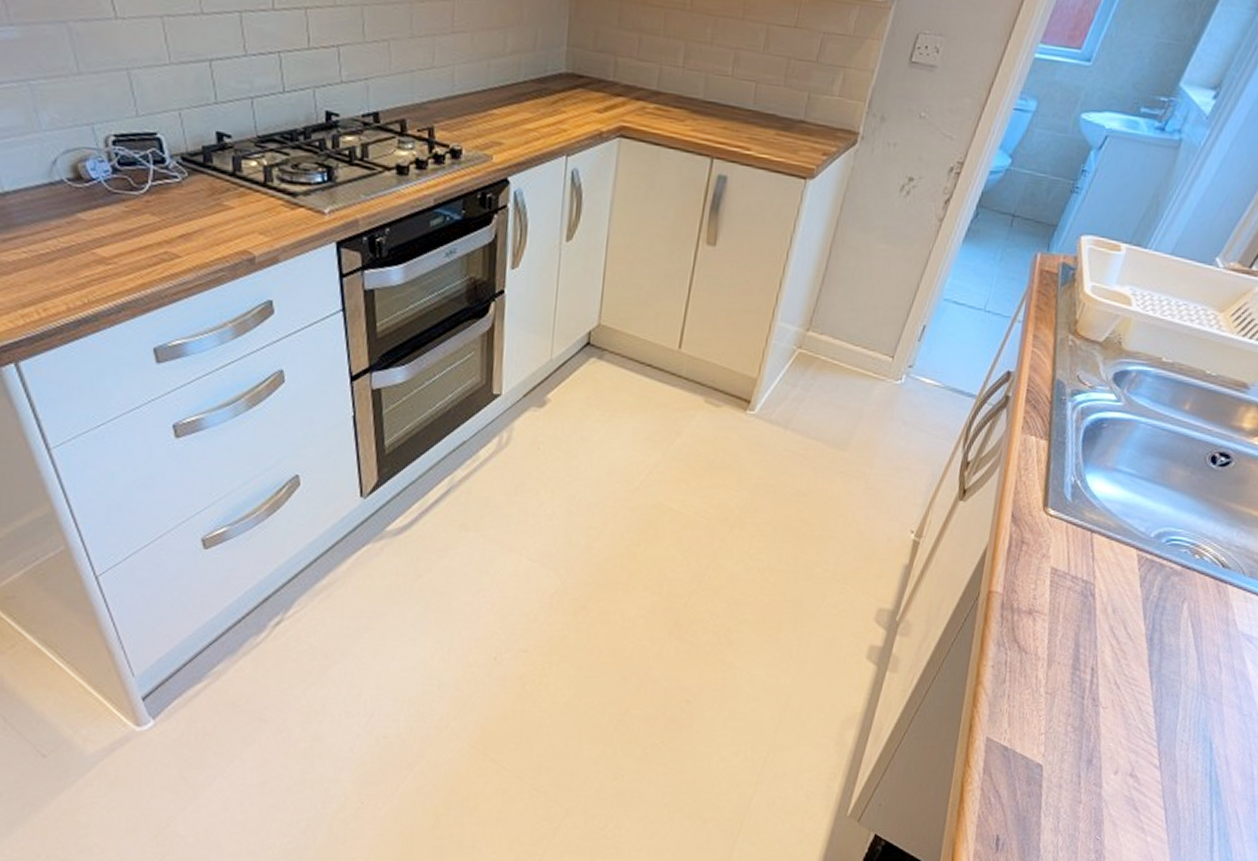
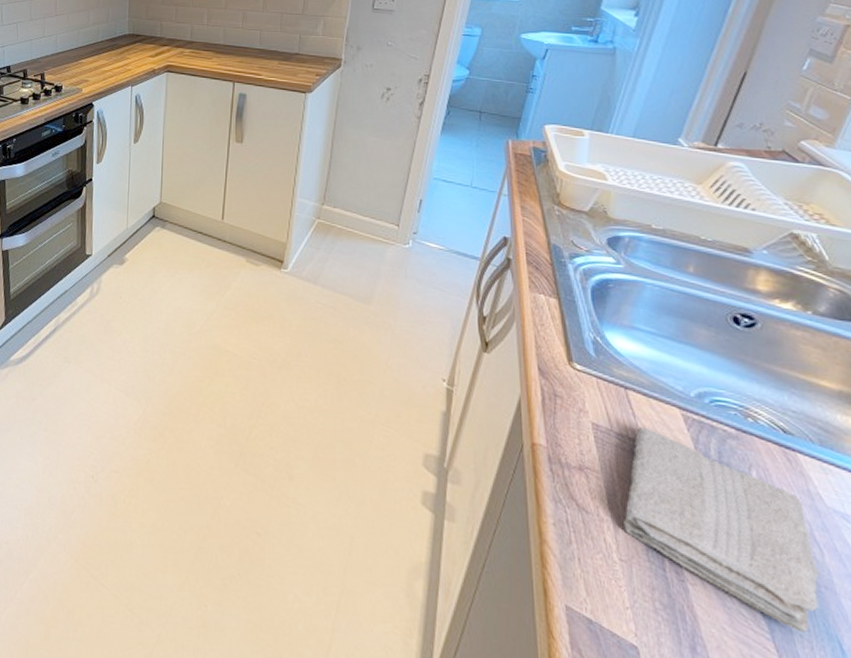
washcloth: none [1057,568,1219,739] -> present [624,426,819,634]

